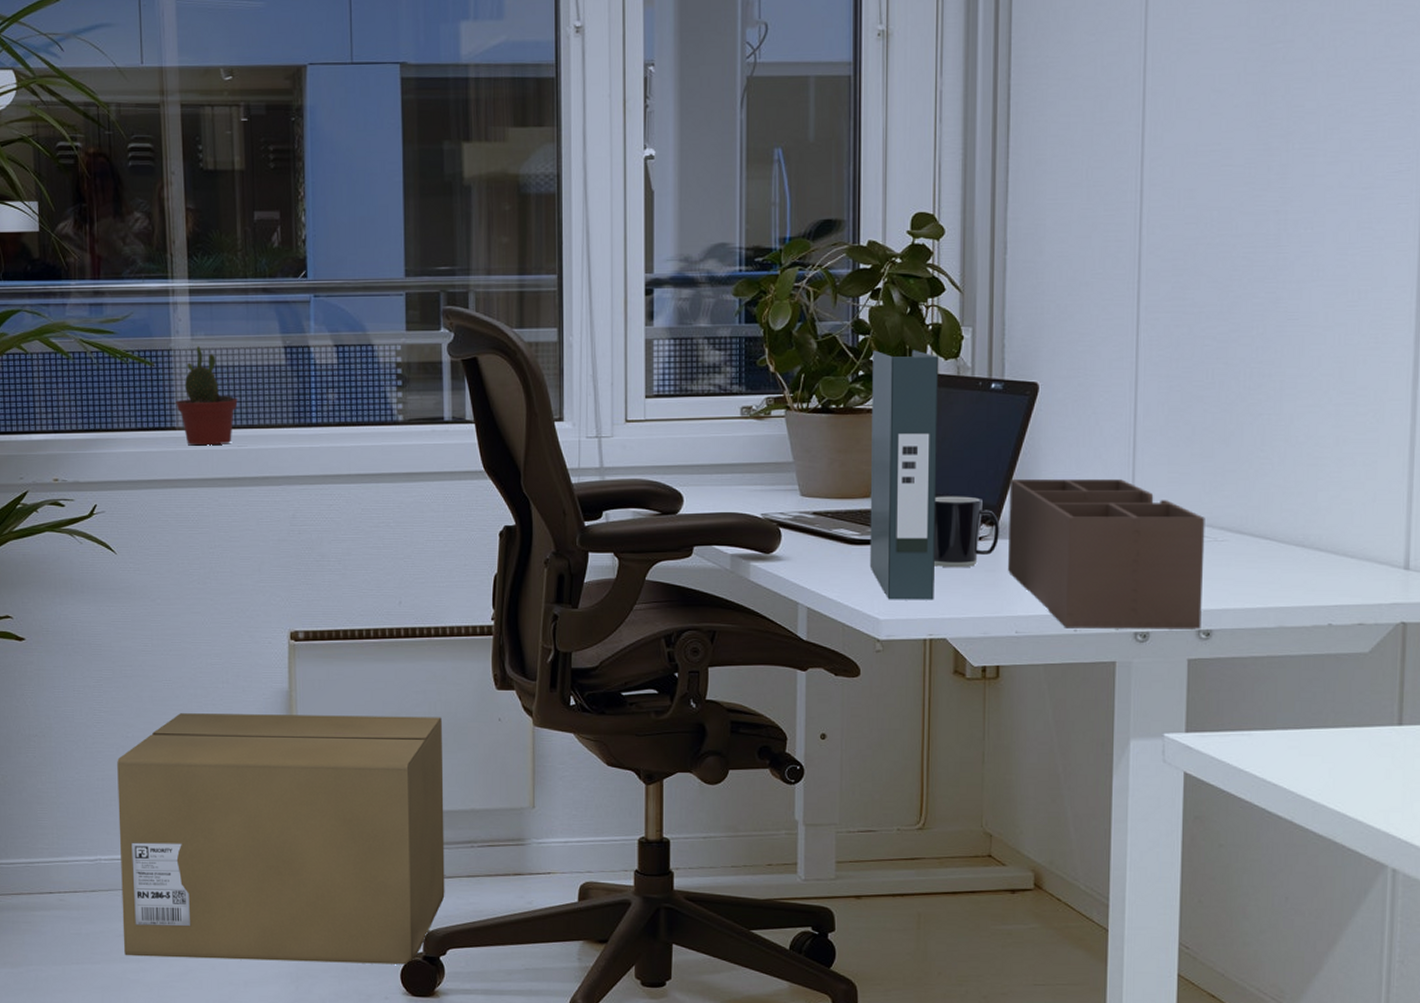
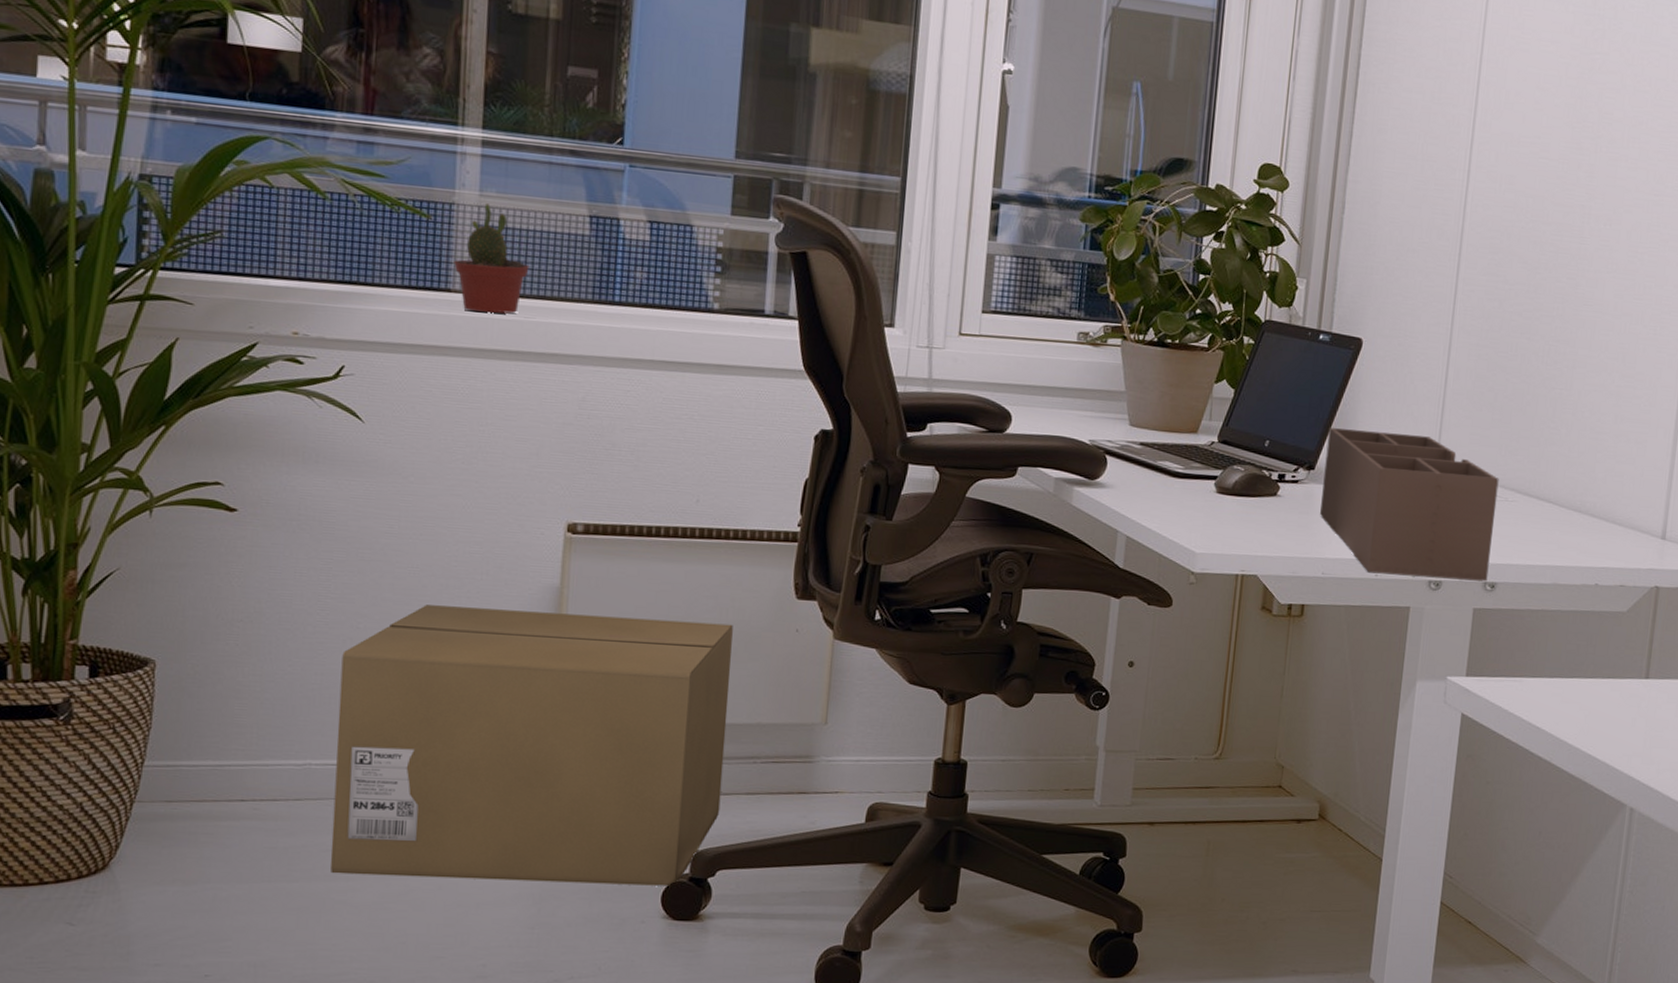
binder: present [869,350,938,600] -> none [1190,290,1273,538]
mug: present [933,496,1000,568] -> none [1251,437,1316,509]

